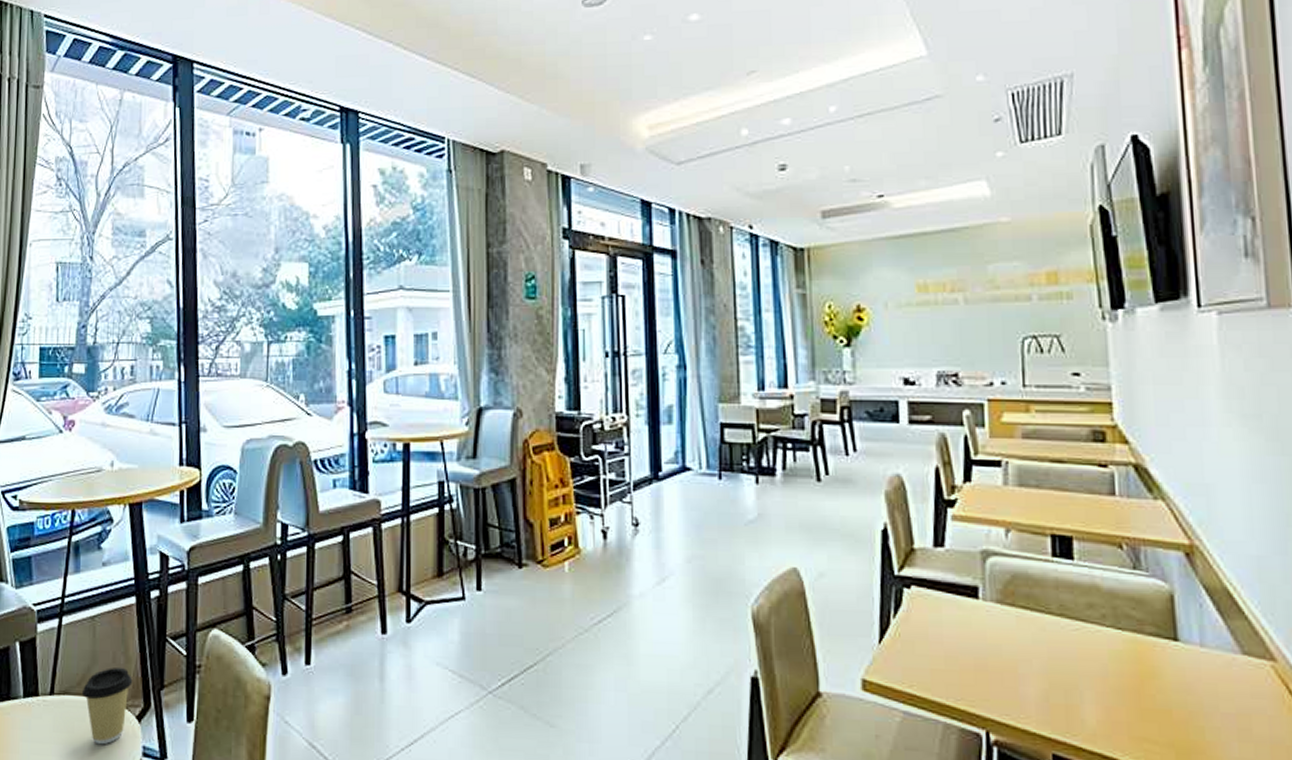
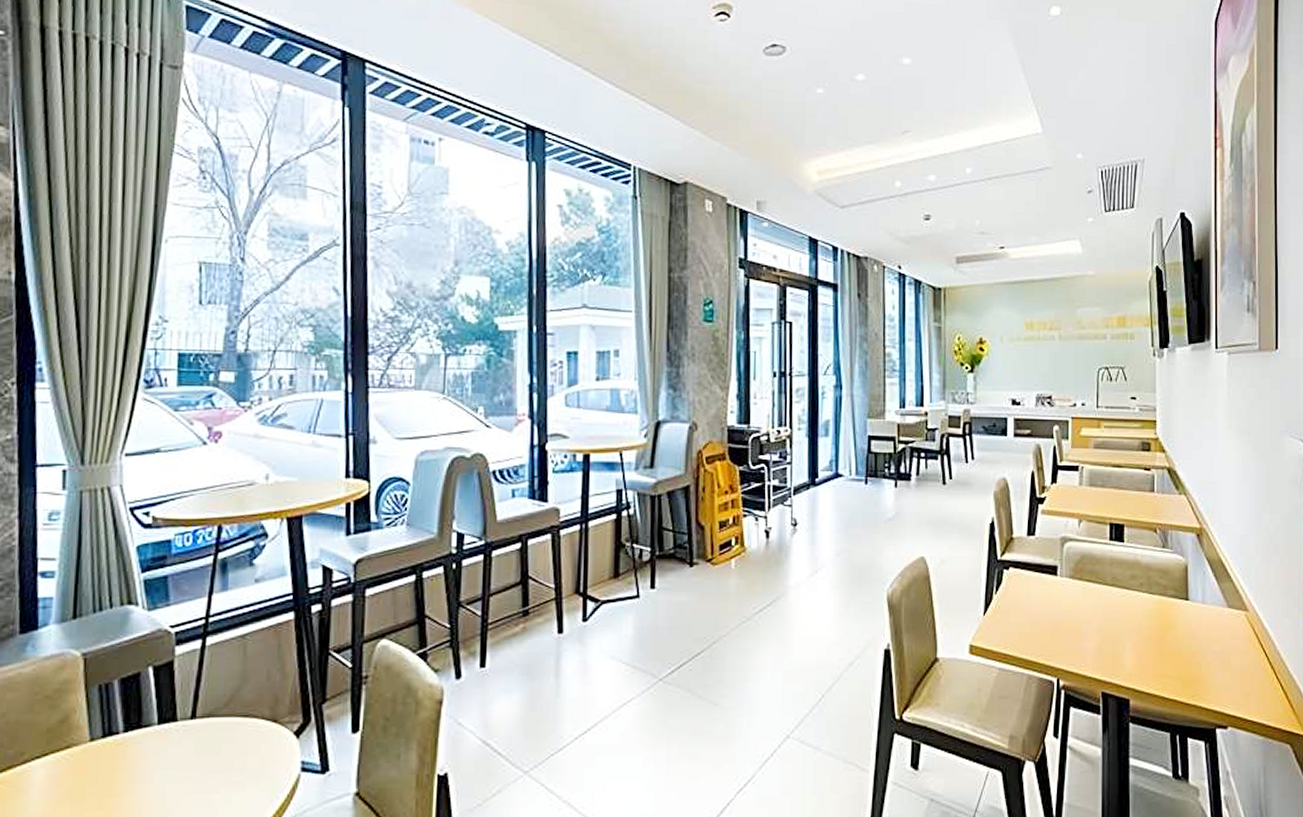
coffee cup: present [81,668,133,745] -> none [229,685,290,765]

